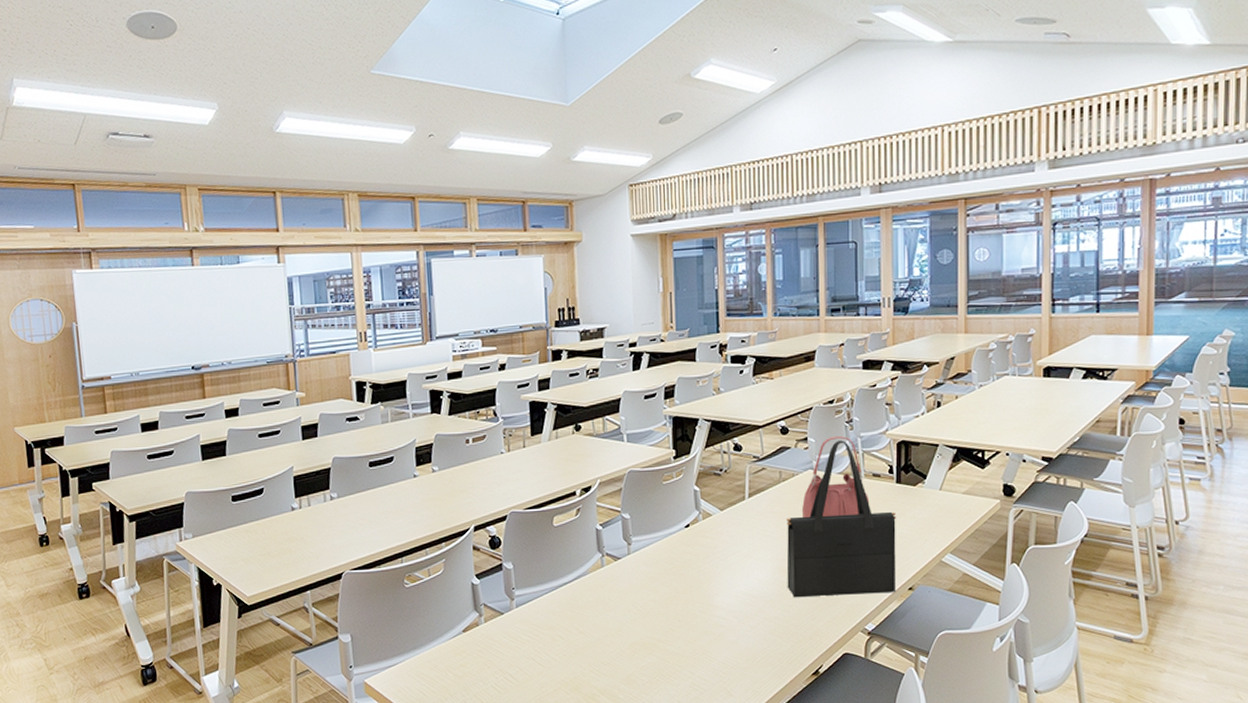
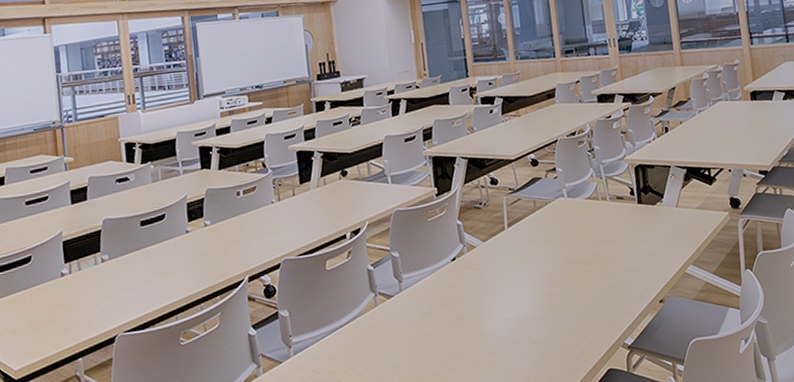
tote bag: present [786,440,897,598] -> none [544,168,648,320]
handbag: present [801,436,870,517] -> none [556,164,617,242]

